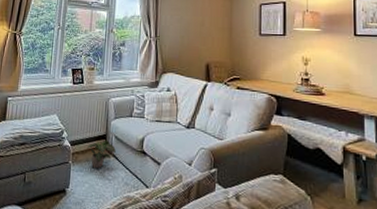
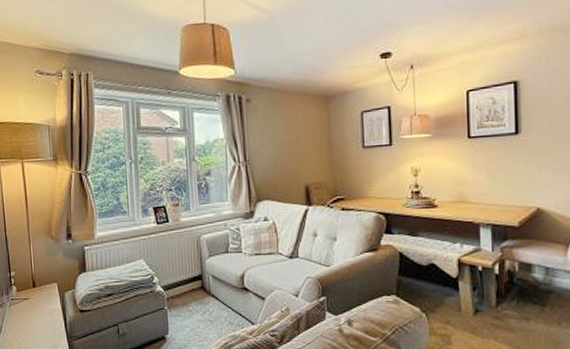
potted plant: present [87,140,116,169] -> none [182,280,214,312]

